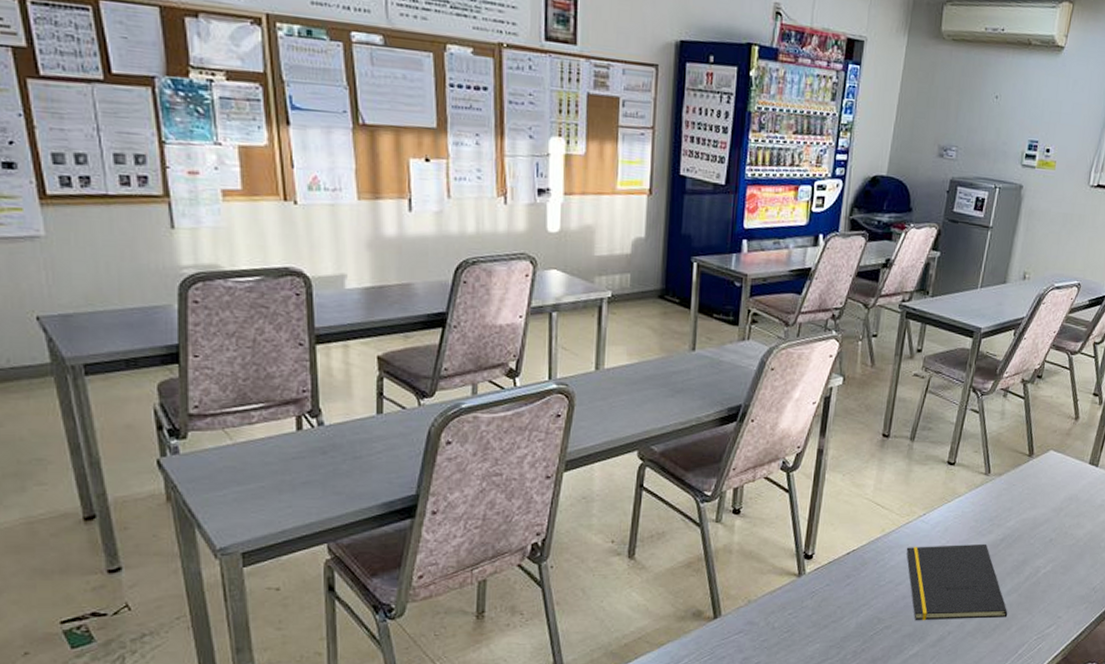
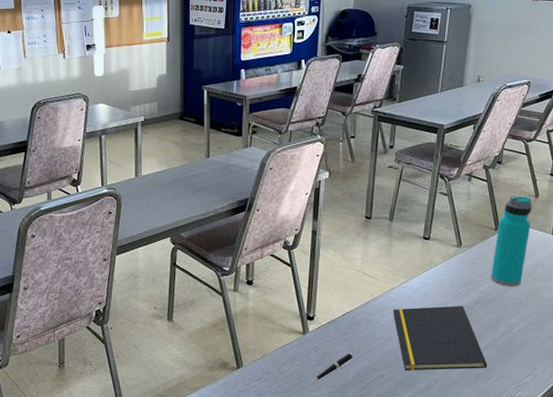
pen: none [803,598,857,636] -> present [310,352,354,383]
water bottle: none [1019,416,1071,524] -> present [491,195,532,287]

